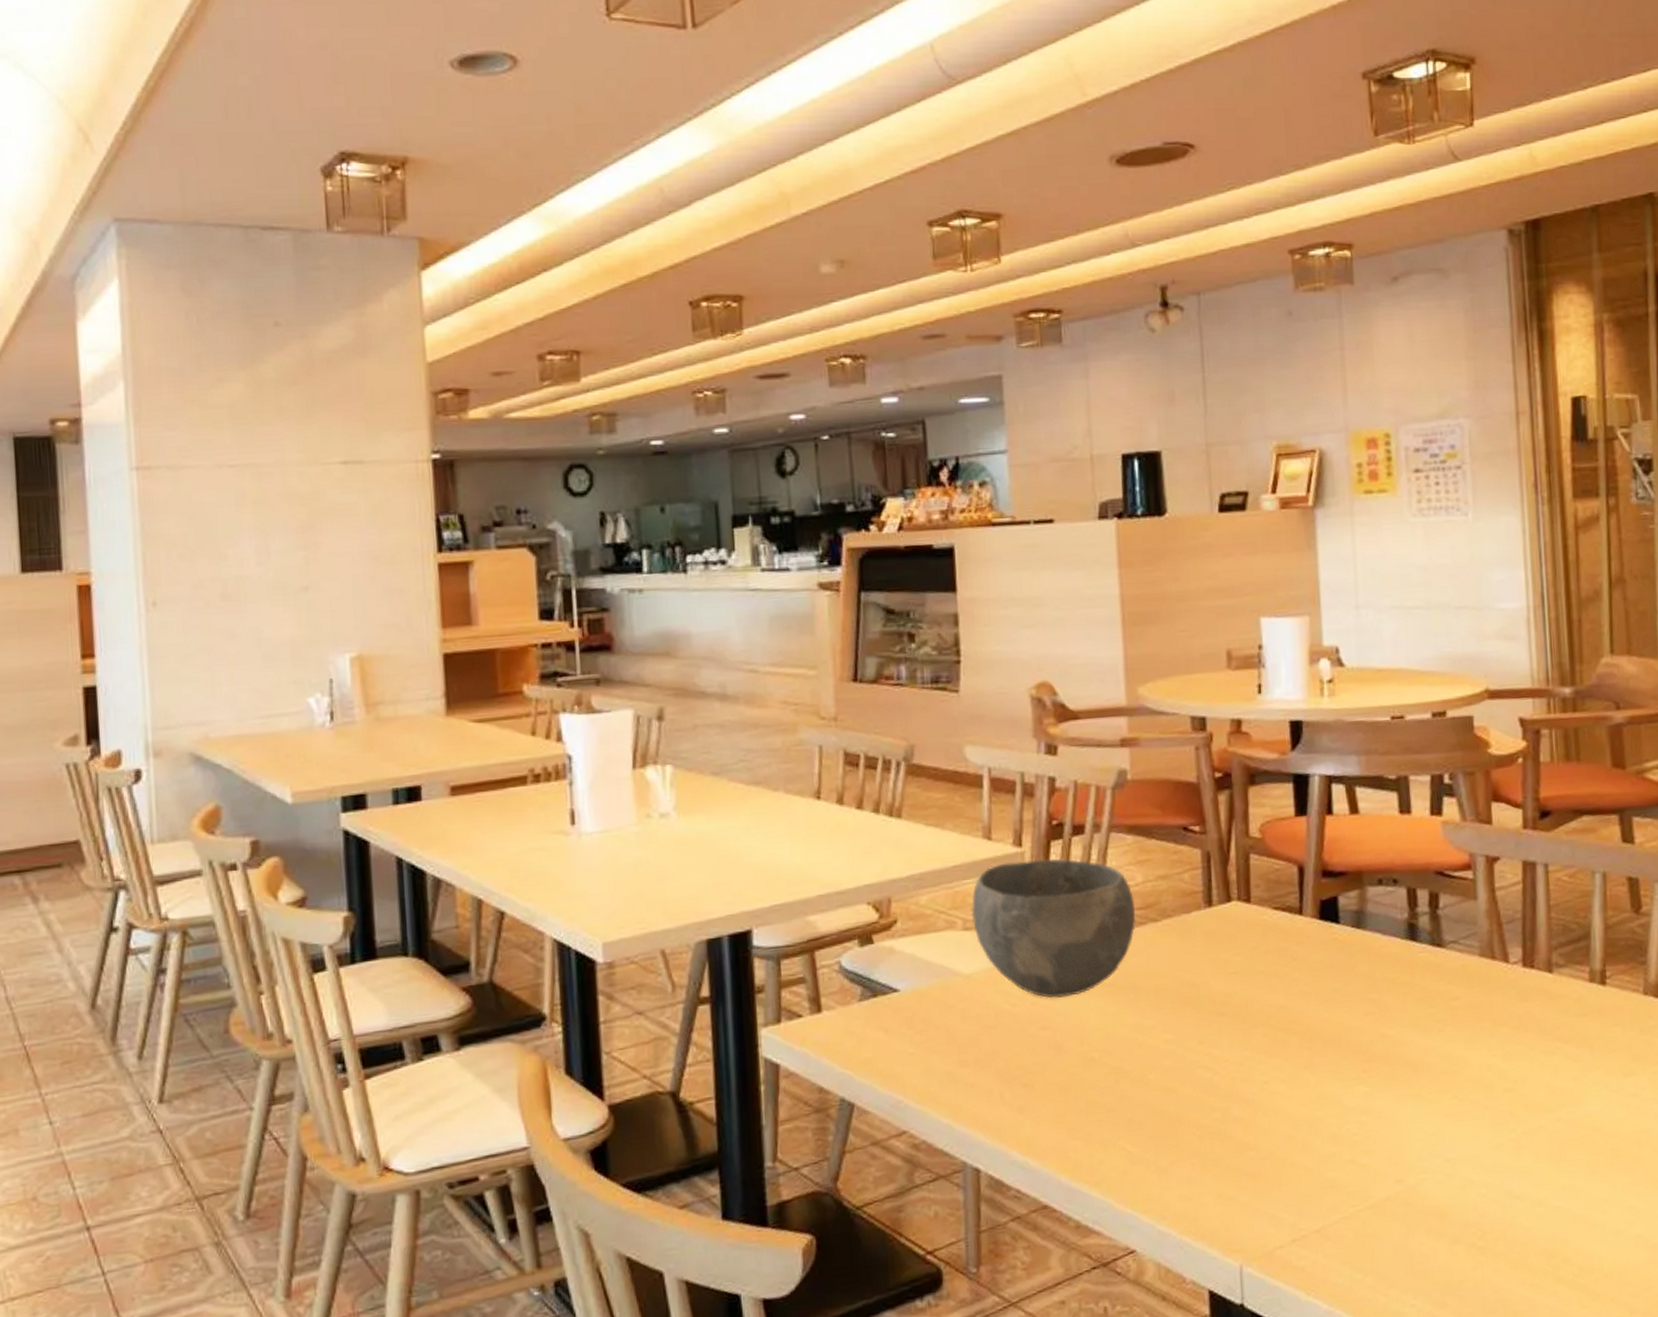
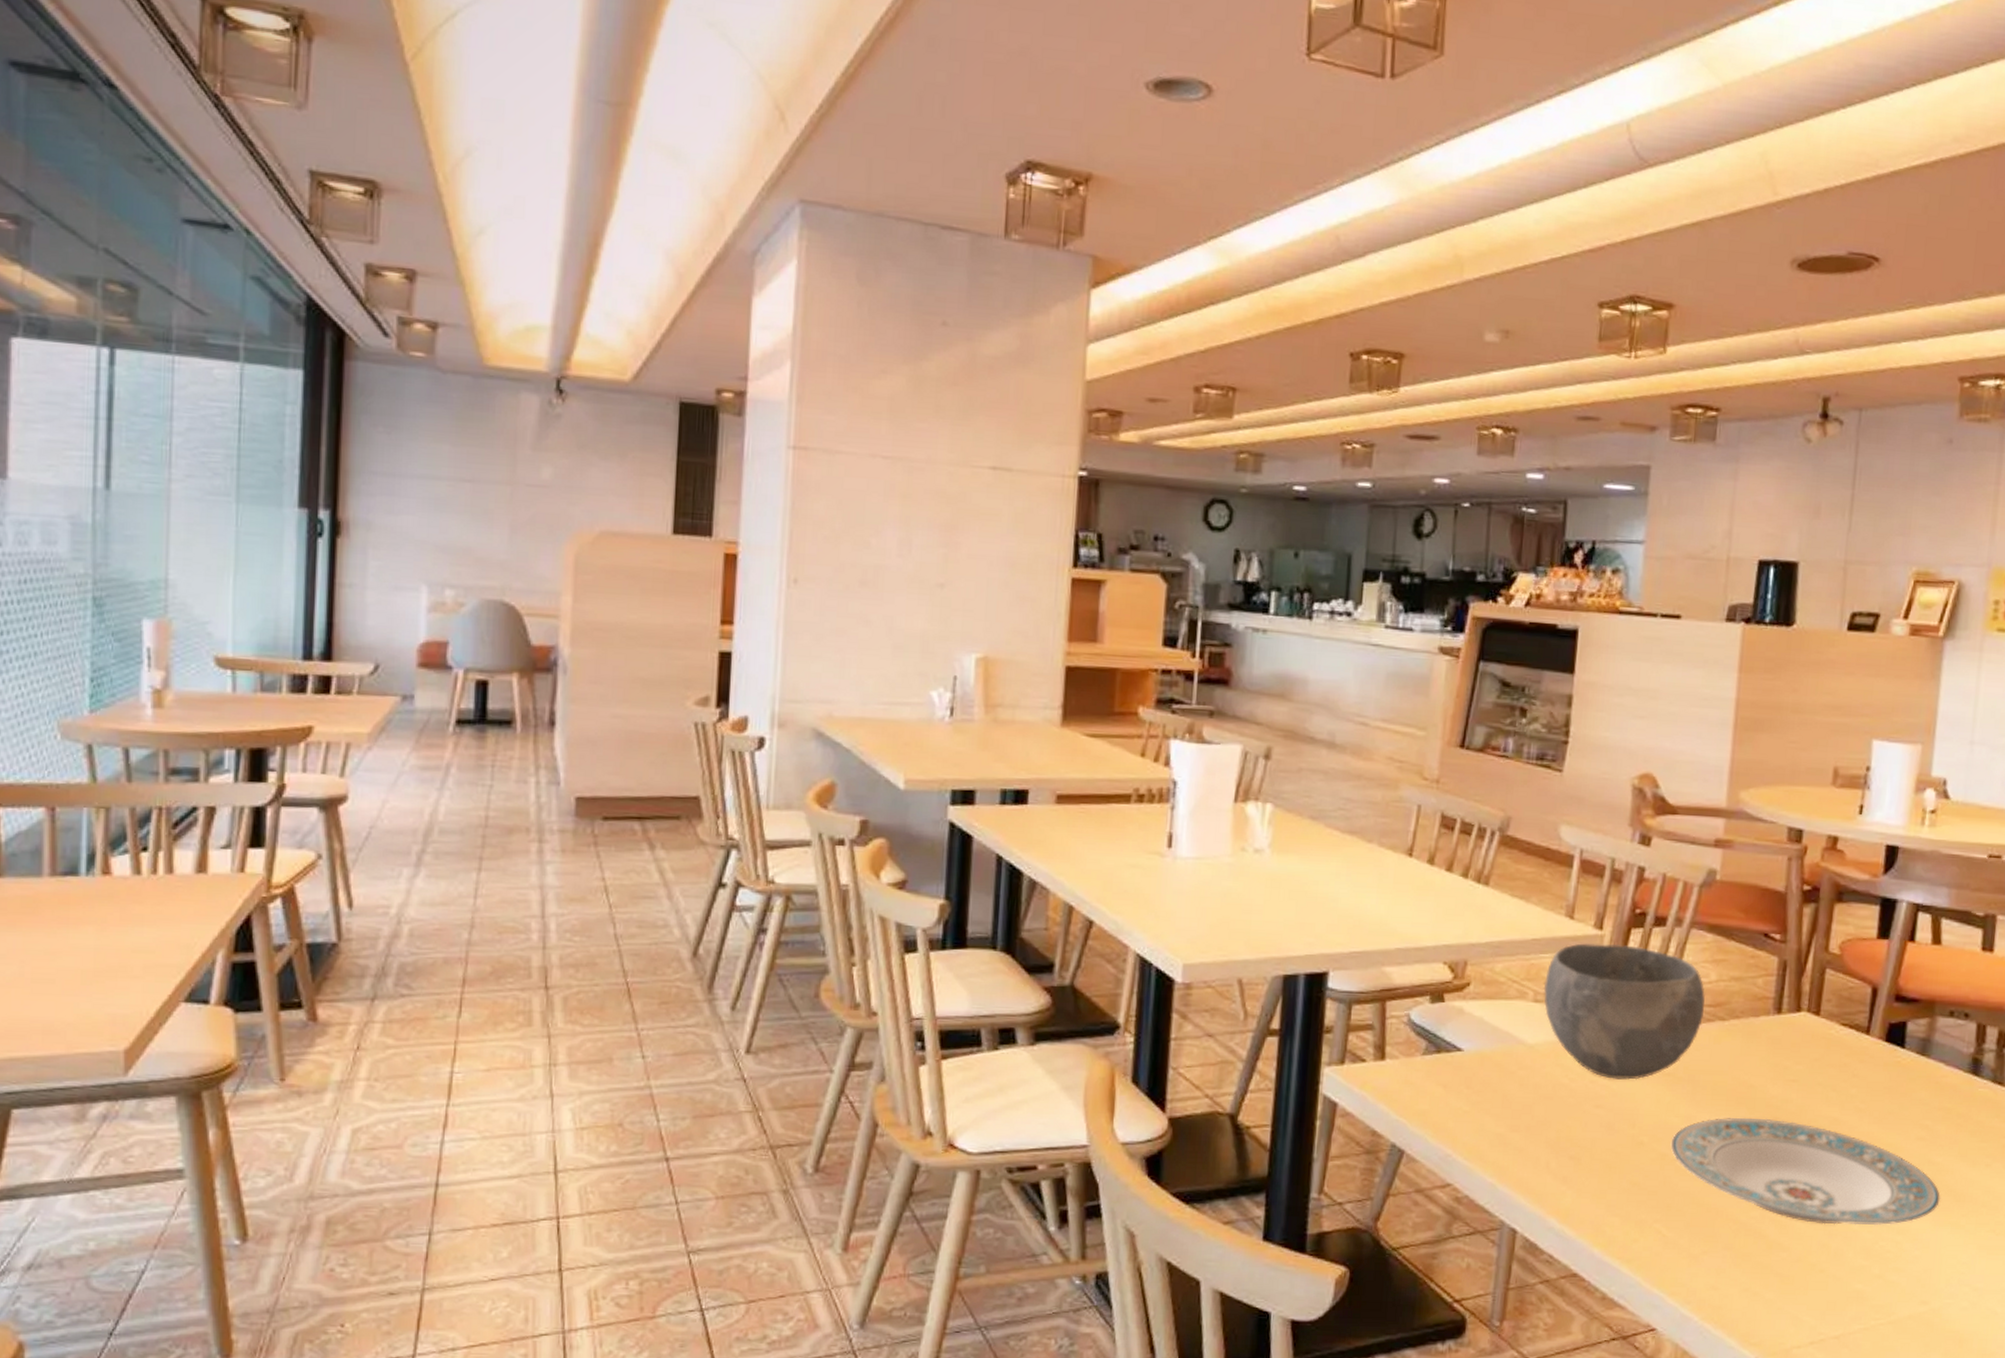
plate: none [1122,1015,1399,1117] -> present [1670,1118,1941,1226]

